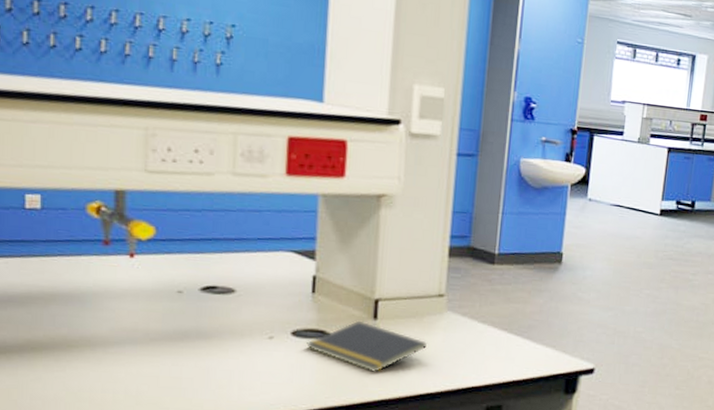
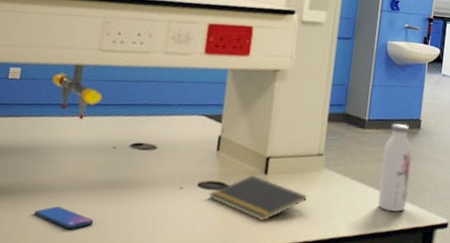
smartphone: none [87,362,164,389] -> present [34,206,93,230]
water bottle: none [512,258,552,358] -> present [378,123,412,212]

